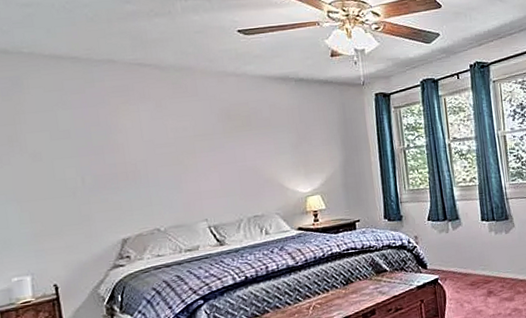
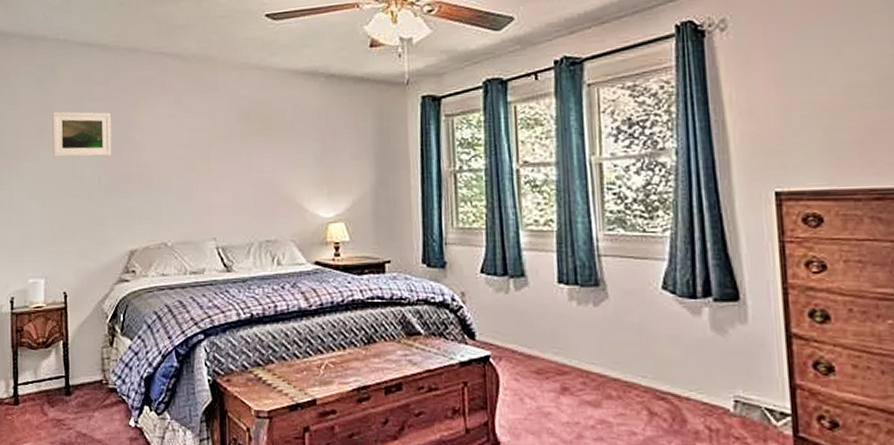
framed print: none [22,118,94,163] -> present [52,111,112,157]

